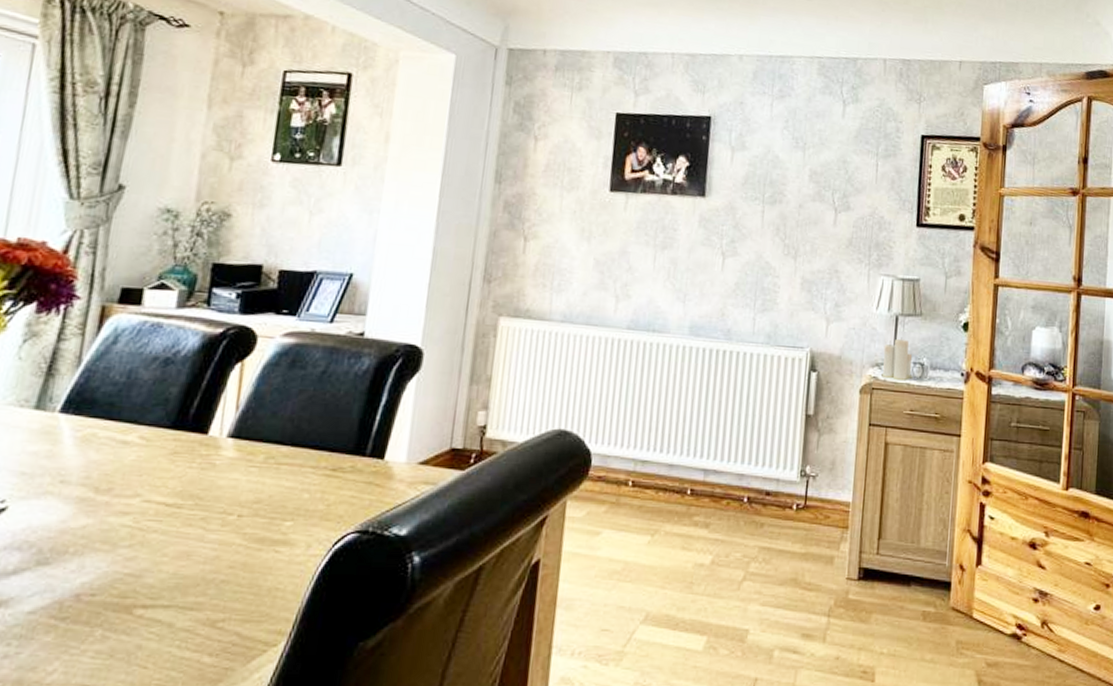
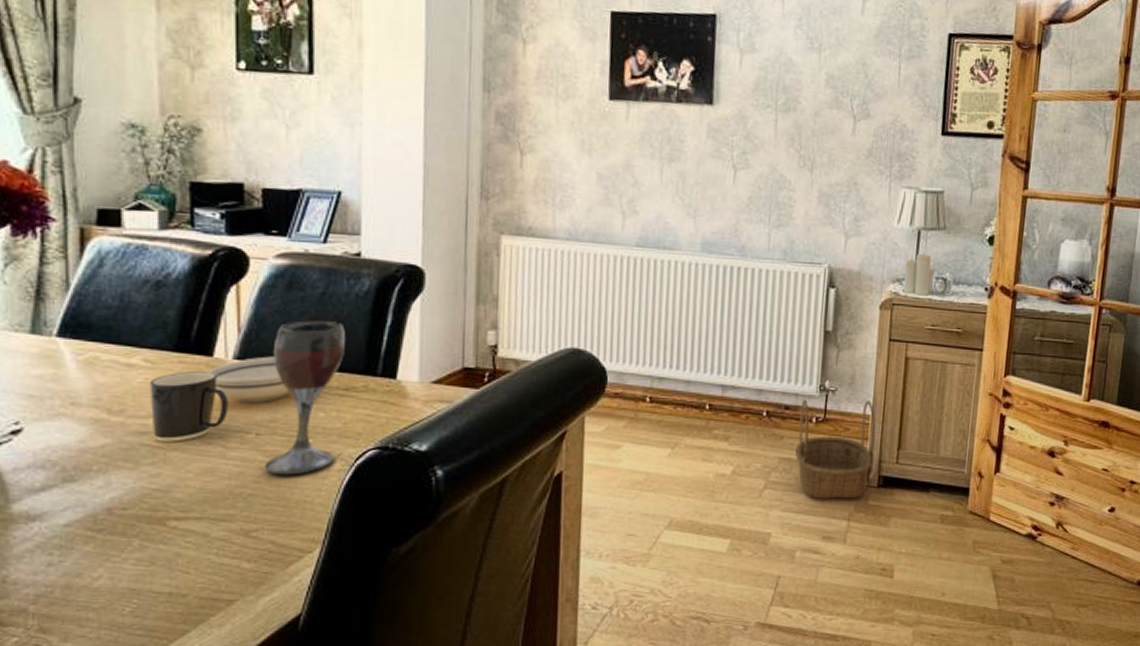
mug: none [135,448,217,523] -> present [149,370,230,442]
bowl: none [200,434,278,484] -> present [208,356,290,404]
cup: none [241,399,340,560] -> present [264,320,345,475]
basket: none [775,484,856,592] -> present [795,399,876,499]

